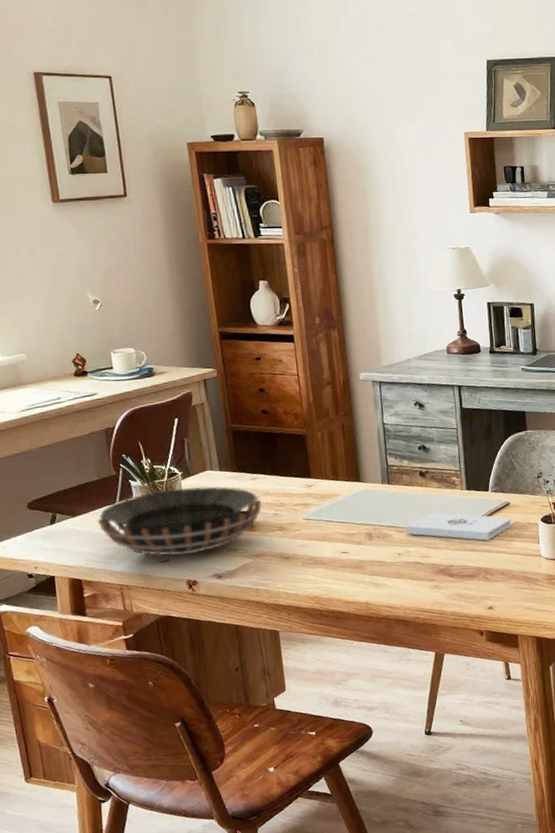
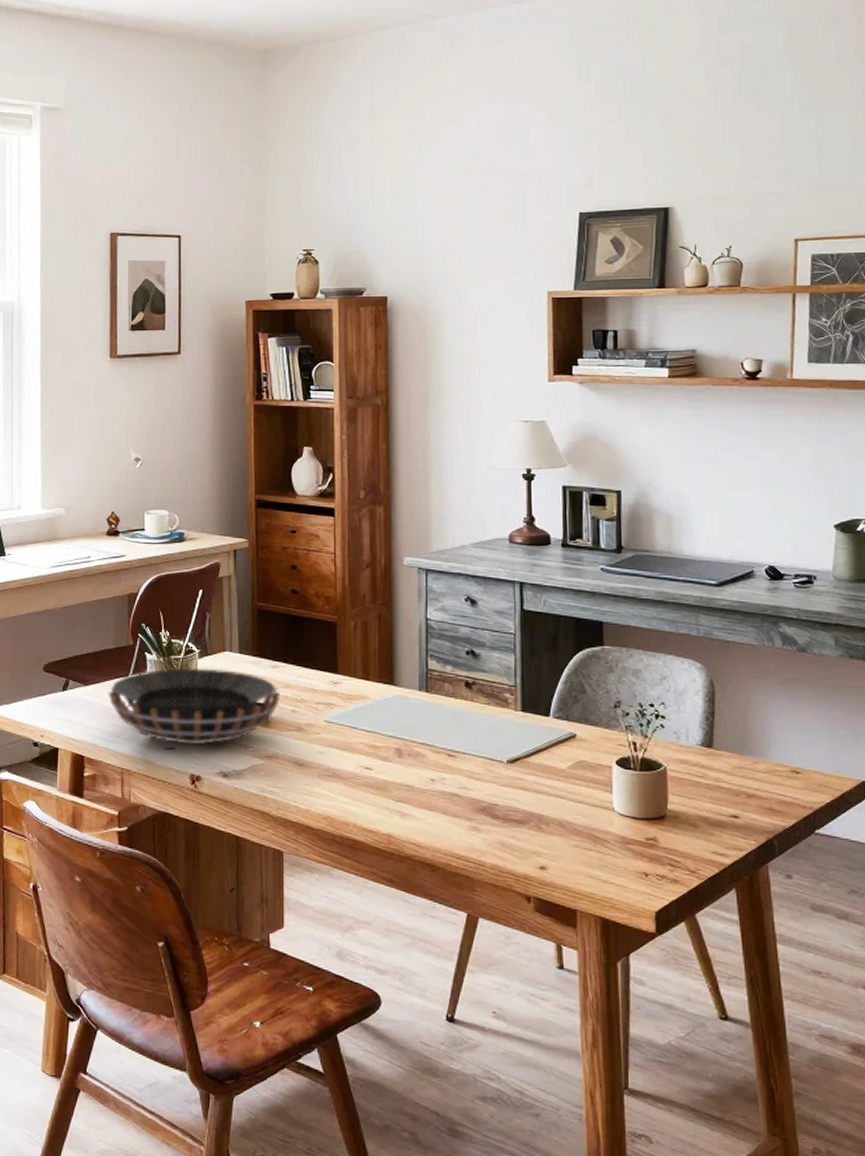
notepad: present [405,512,512,541] -> none [442,734,577,780]

